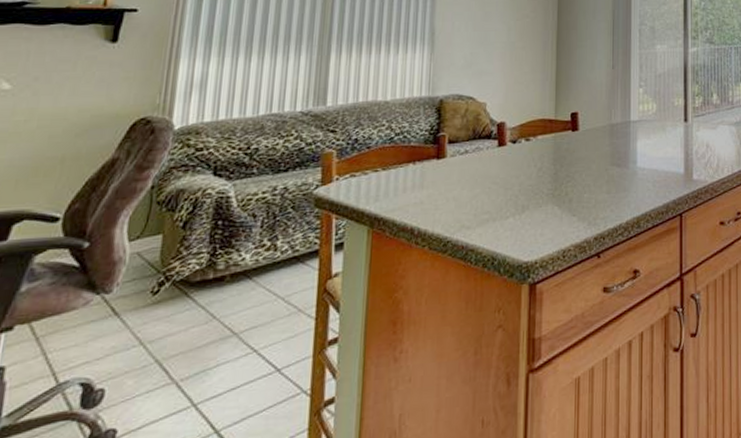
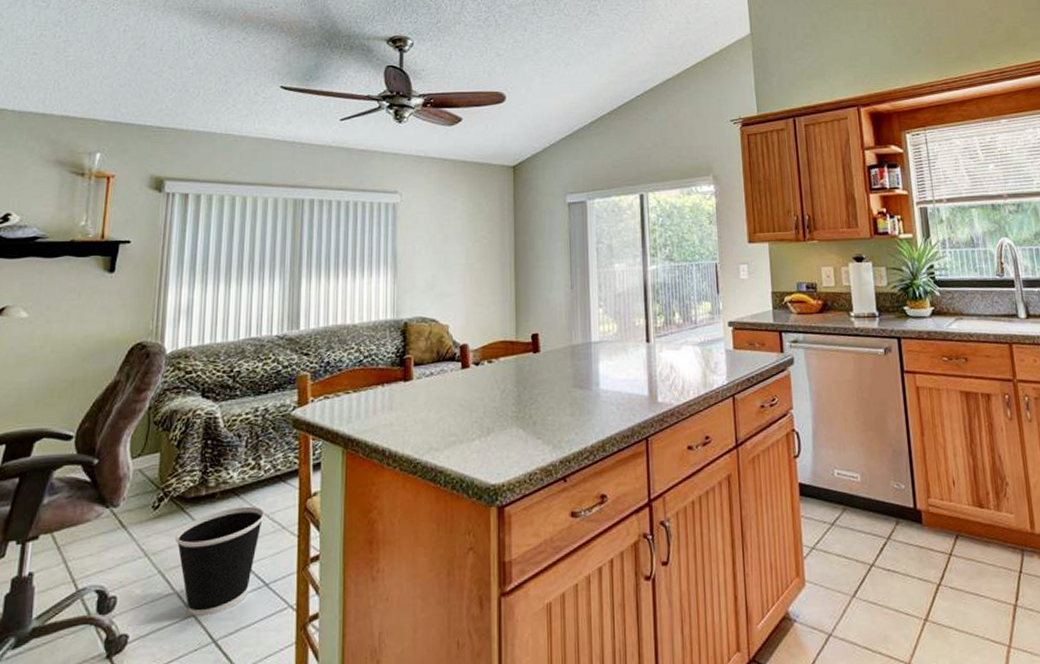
wastebasket: none [175,288,279,407] -> present [175,506,264,617]

